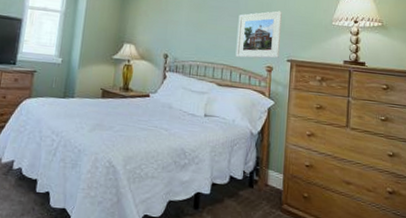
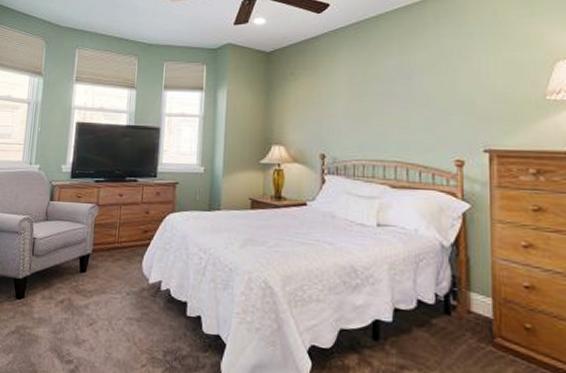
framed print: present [235,11,282,59] -> none [411,89,472,152]

